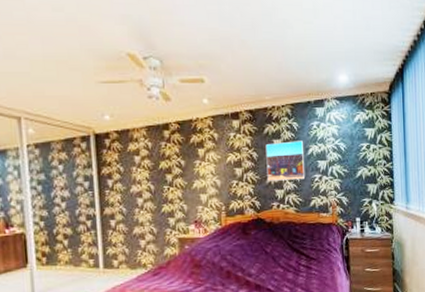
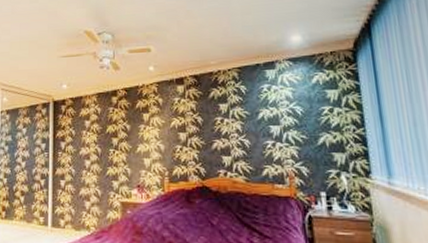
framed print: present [265,140,306,181] -> none [211,104,256,147]

